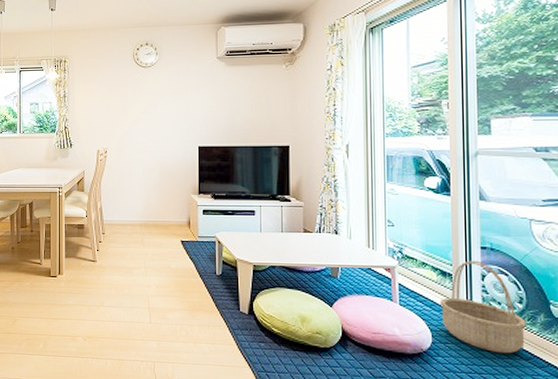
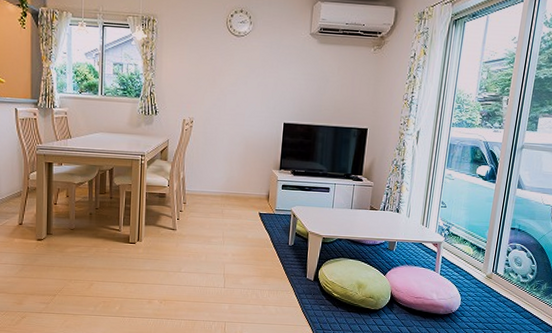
basket: present [440,260,526,354] -> none [471,238,533,314]

